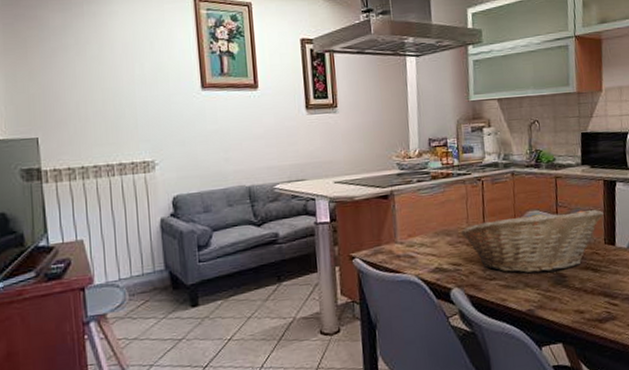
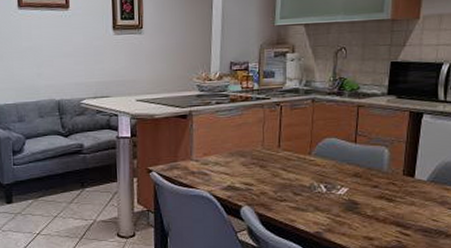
fruit basket: present [461,209,604,273] -> none [255,136,406,199]

